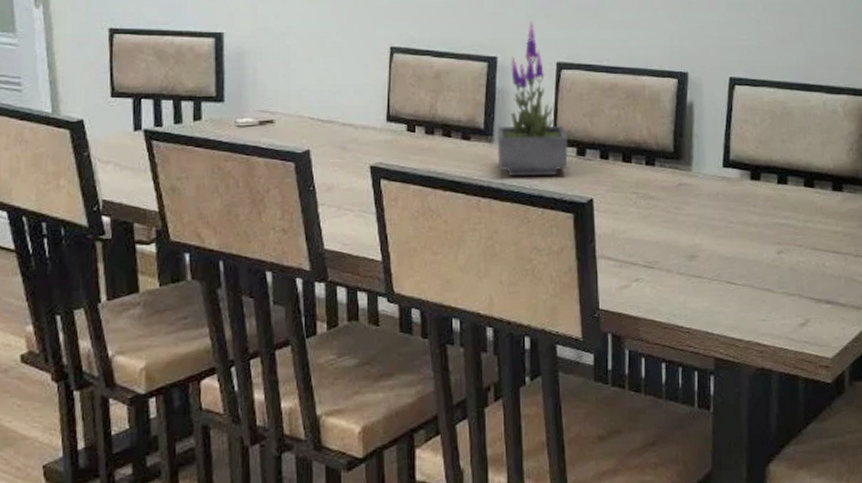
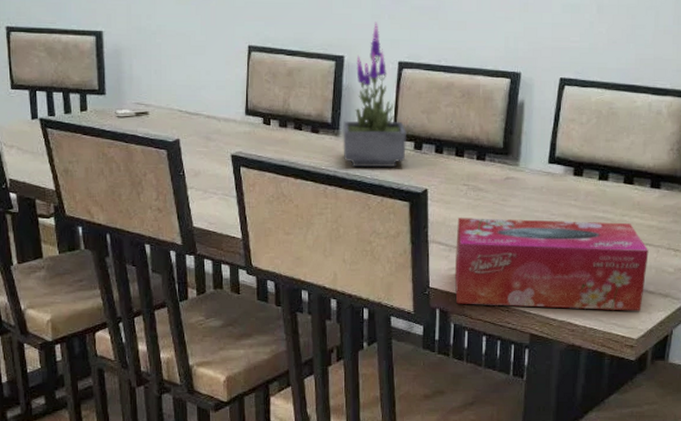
tissue box: none [626,228,837,327] -> present [454,218,649,311]

